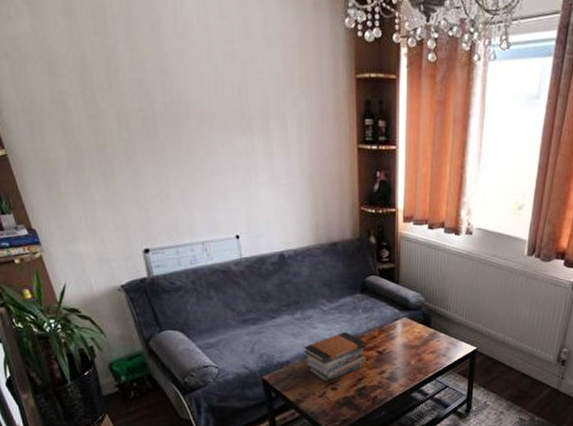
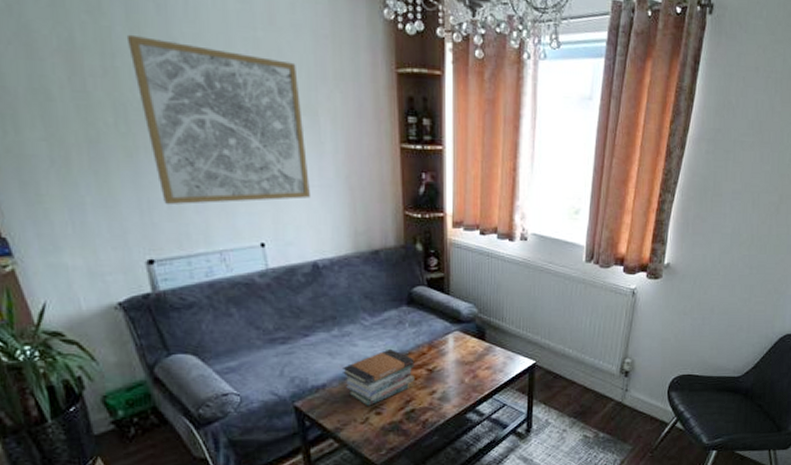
wall art: none [127,51,278,202] -> present [126,34,310,205]

